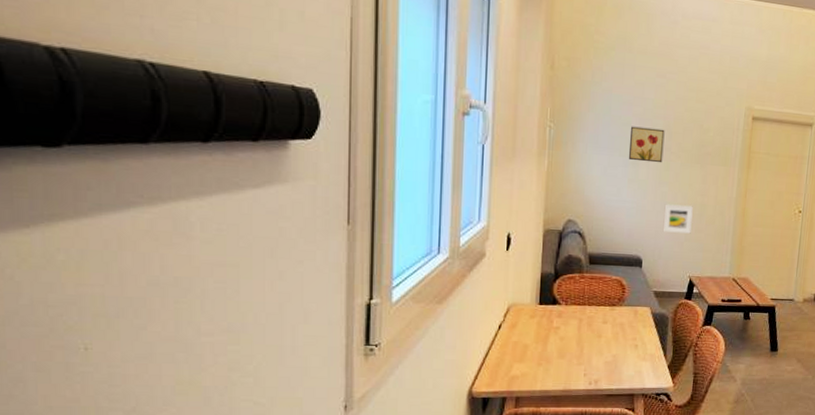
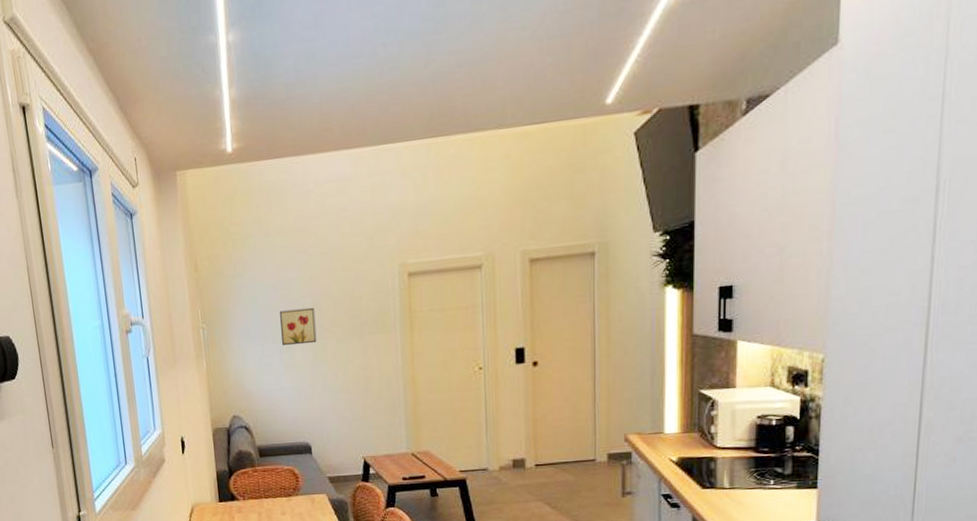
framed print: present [662,204,693,234] -> none [326,382,359,414]

